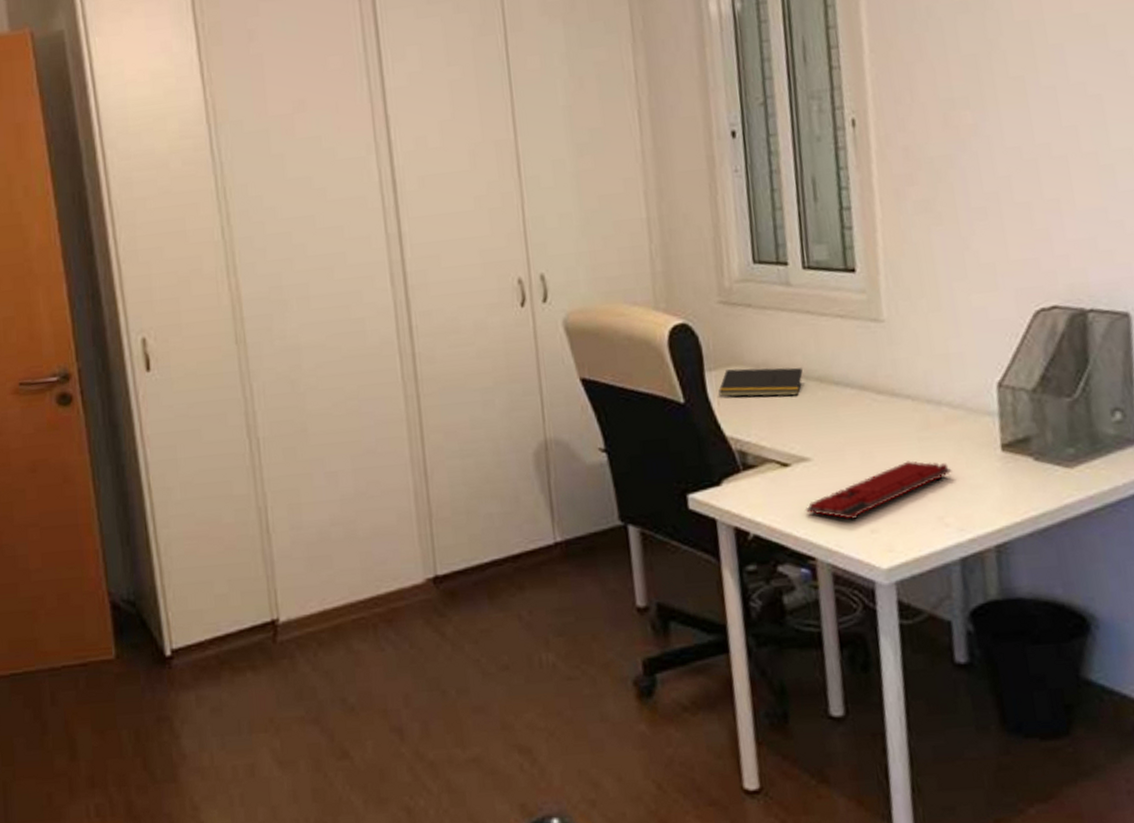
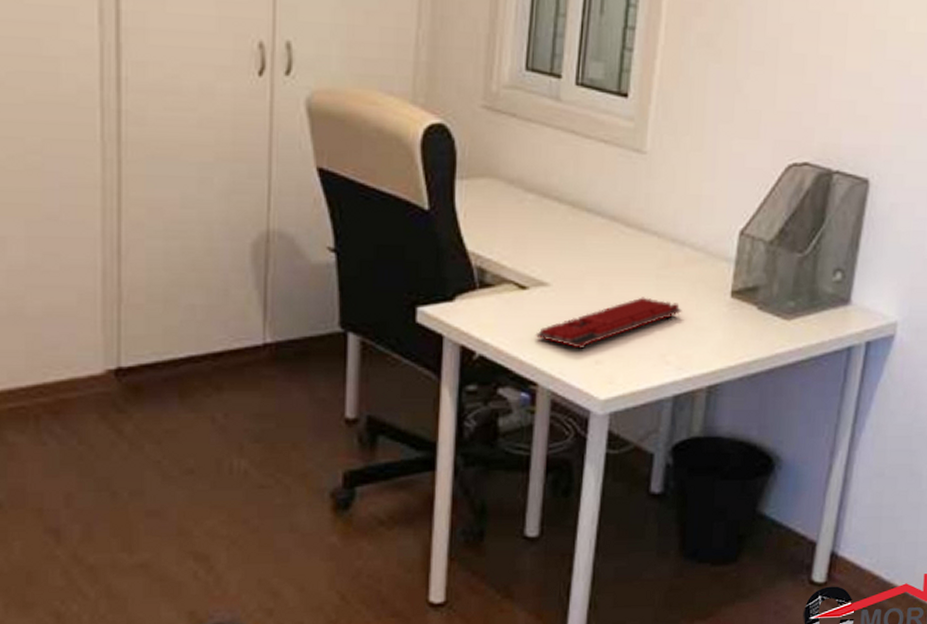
notepad: present [718,367,803,397] -> none [467,181,557,218]

